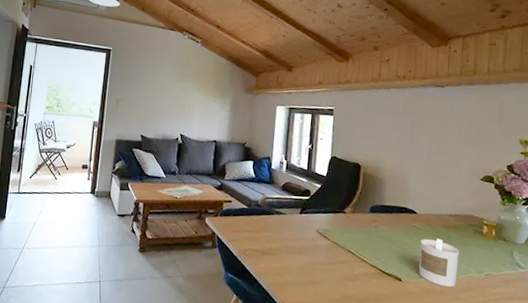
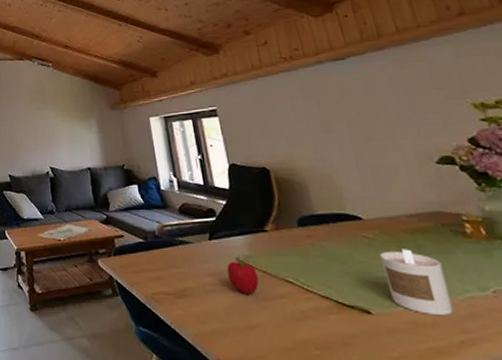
fruit: none [307,232,330,259] -> present [227,260,259,295]

